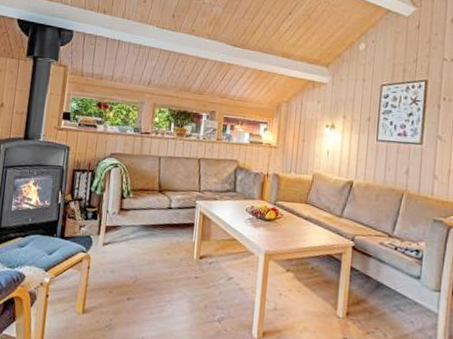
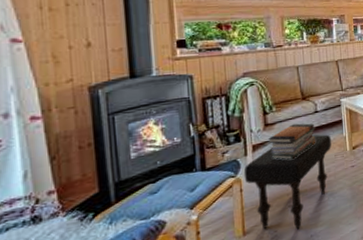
ottoman: none [93,232,180,326] -> present [243,134,331,230]
book stack: none [120,215,166,252] -> present [268,123,316,160]

